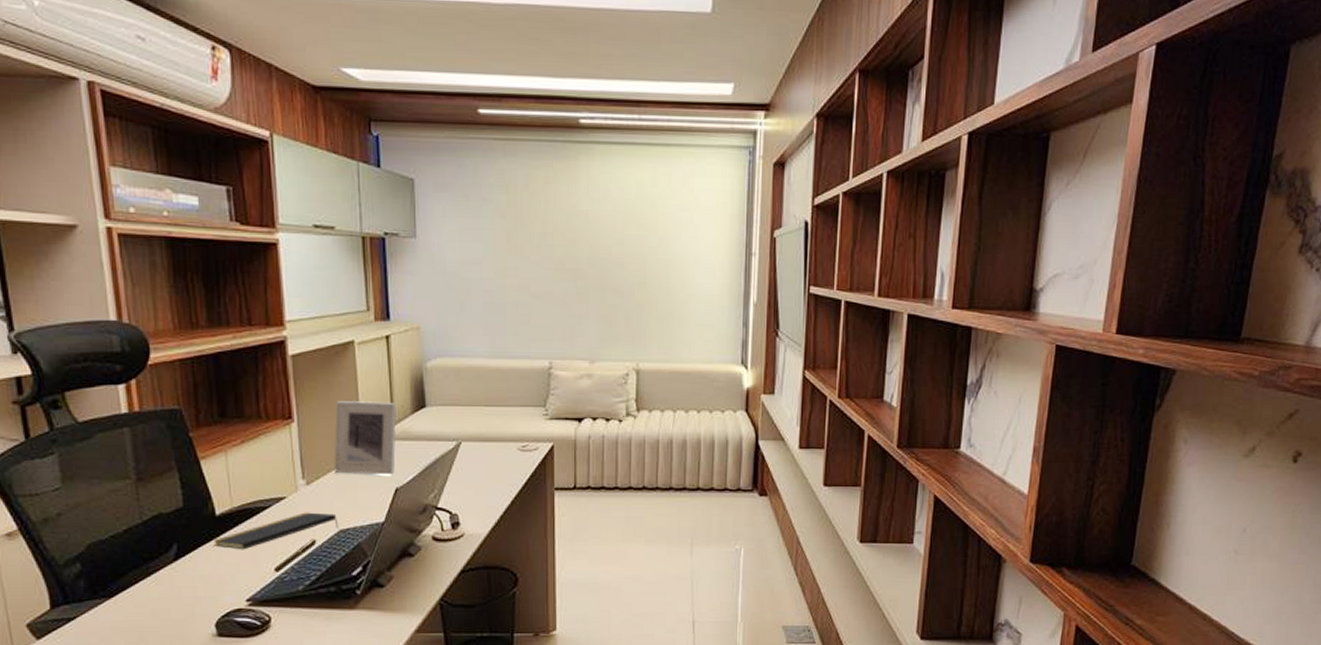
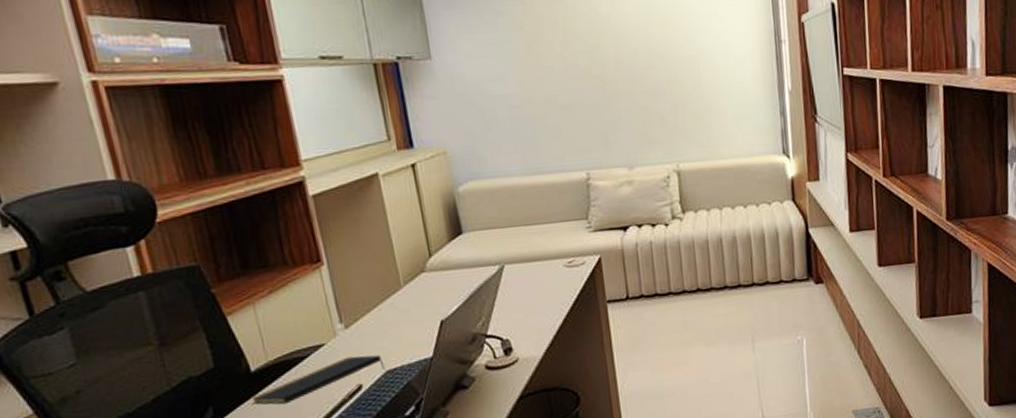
picture frame: present [334,401,397,475] -> none [366,233,438,313]

